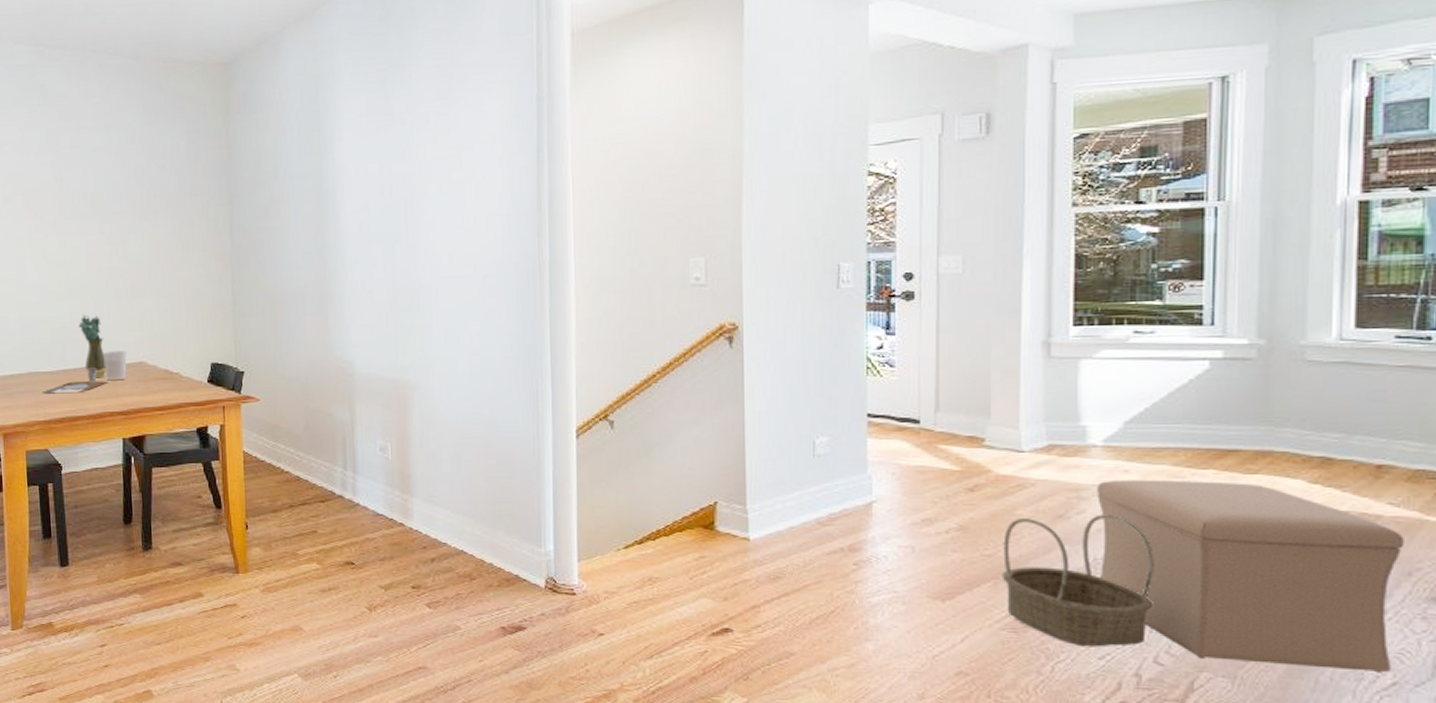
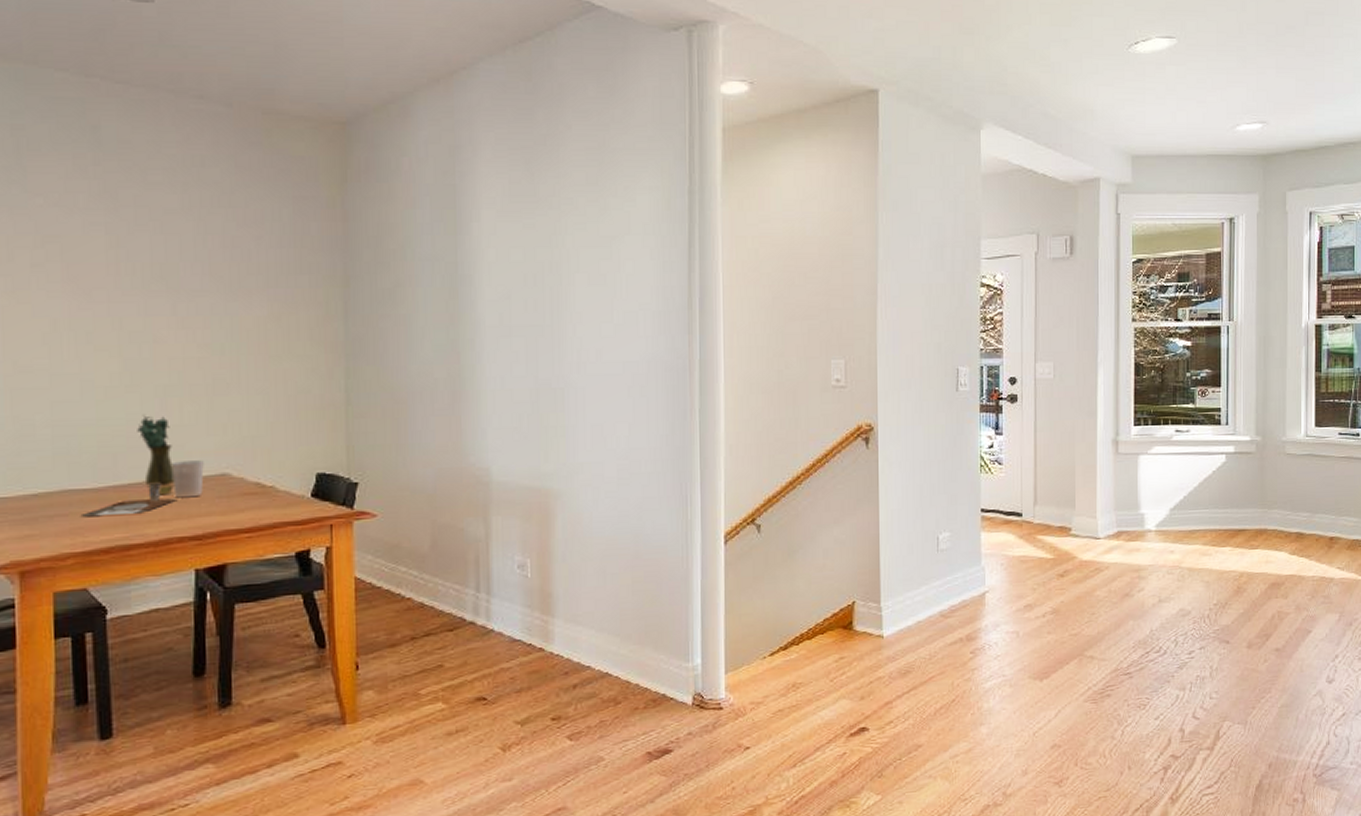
basket: present [1001,514,1154,647] -> none [1085,590,1192,710]
ottoman: present [1097,479,1404,673] -> none [1152,557,1347,711]

